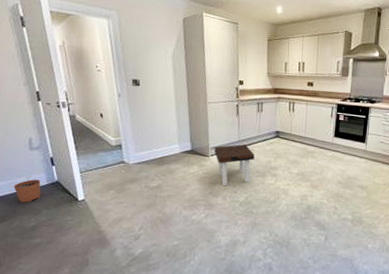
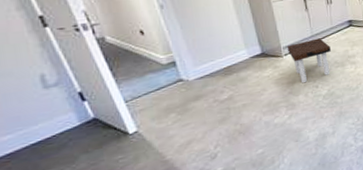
plant pot: present [13,176,41,203] -> none [28,119,74,154]

